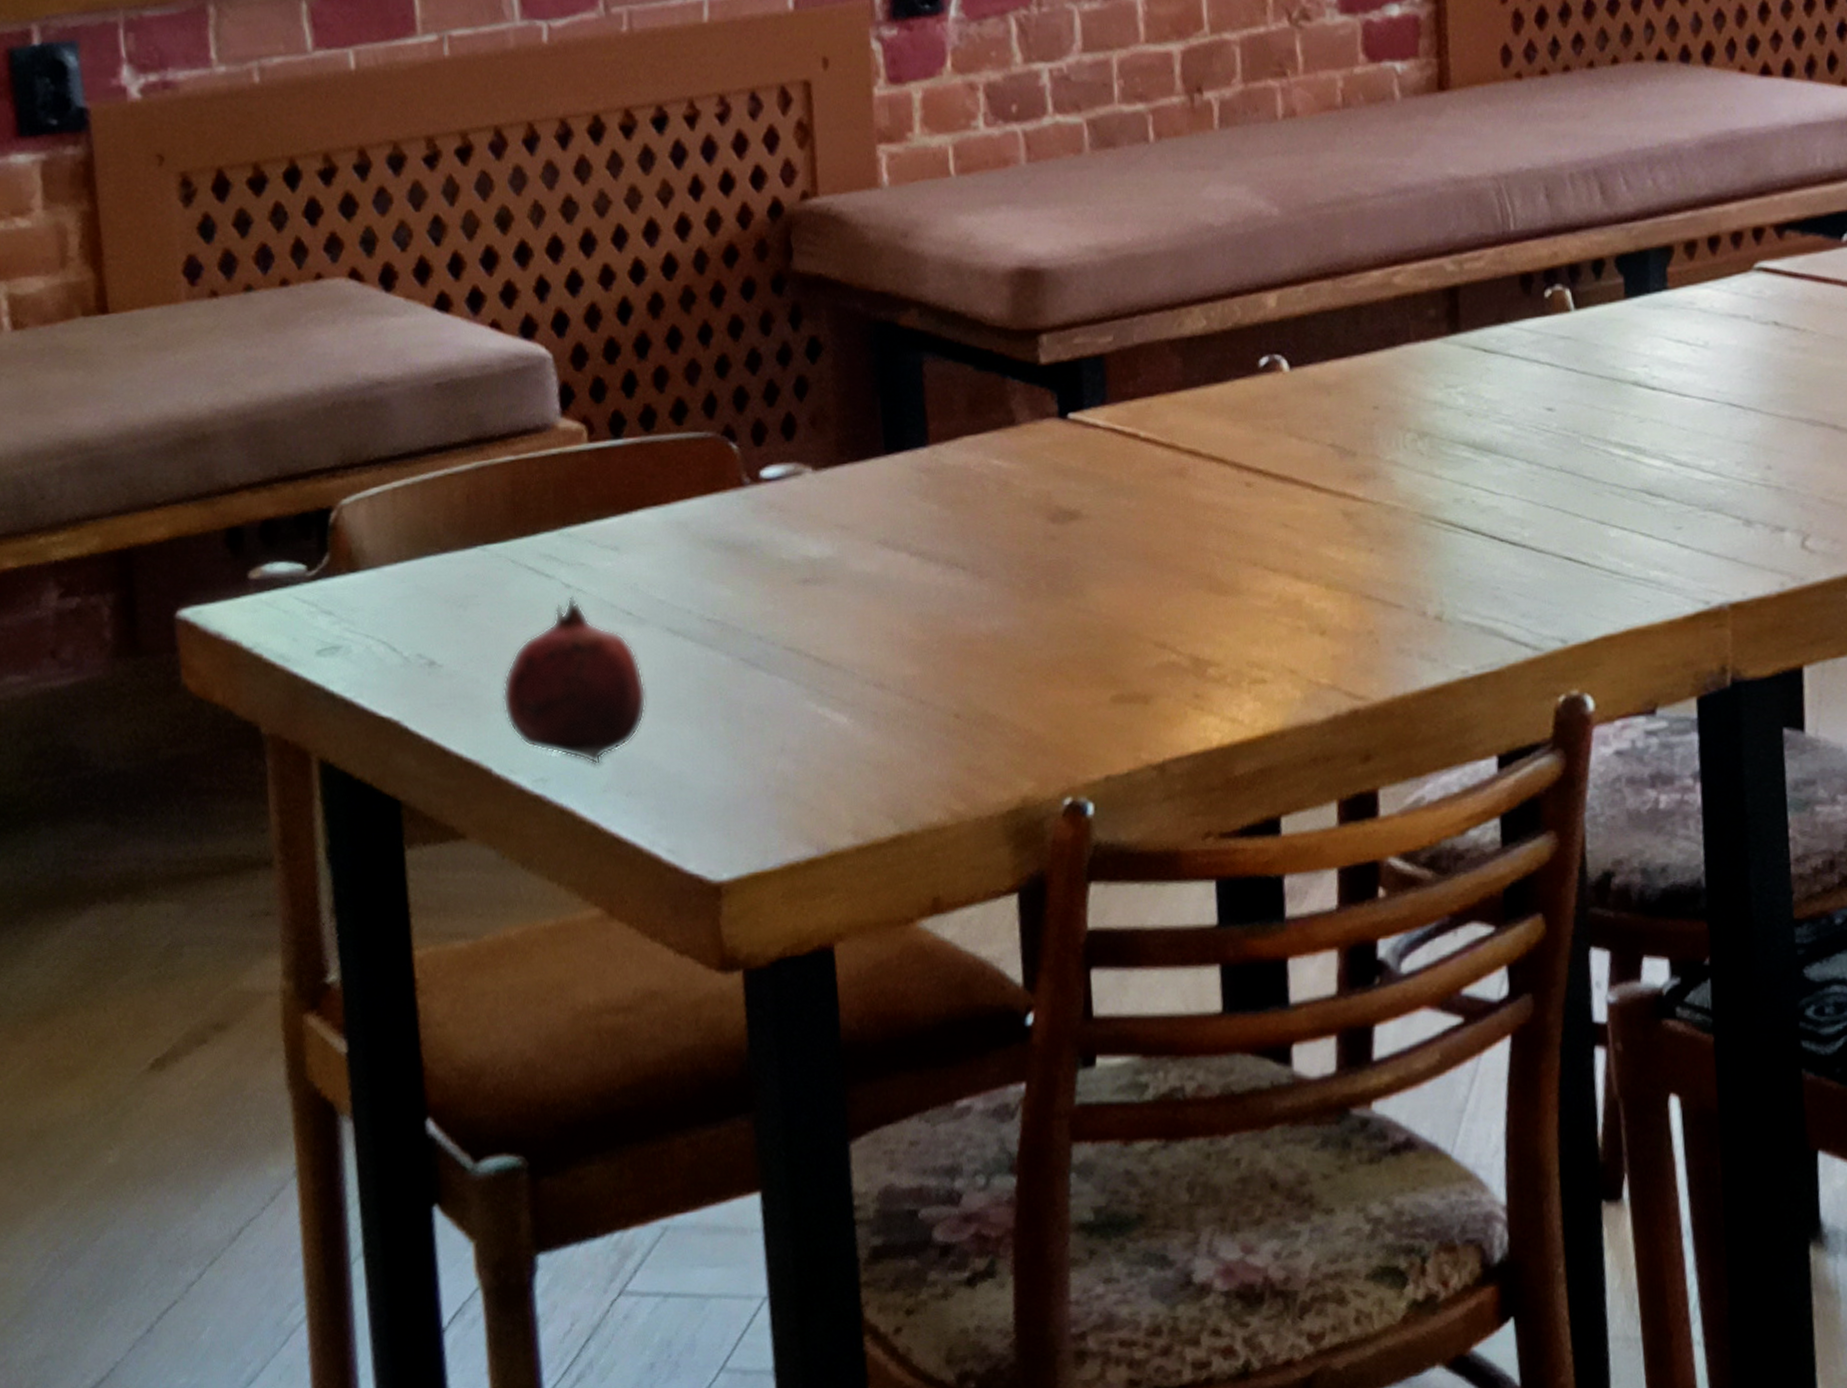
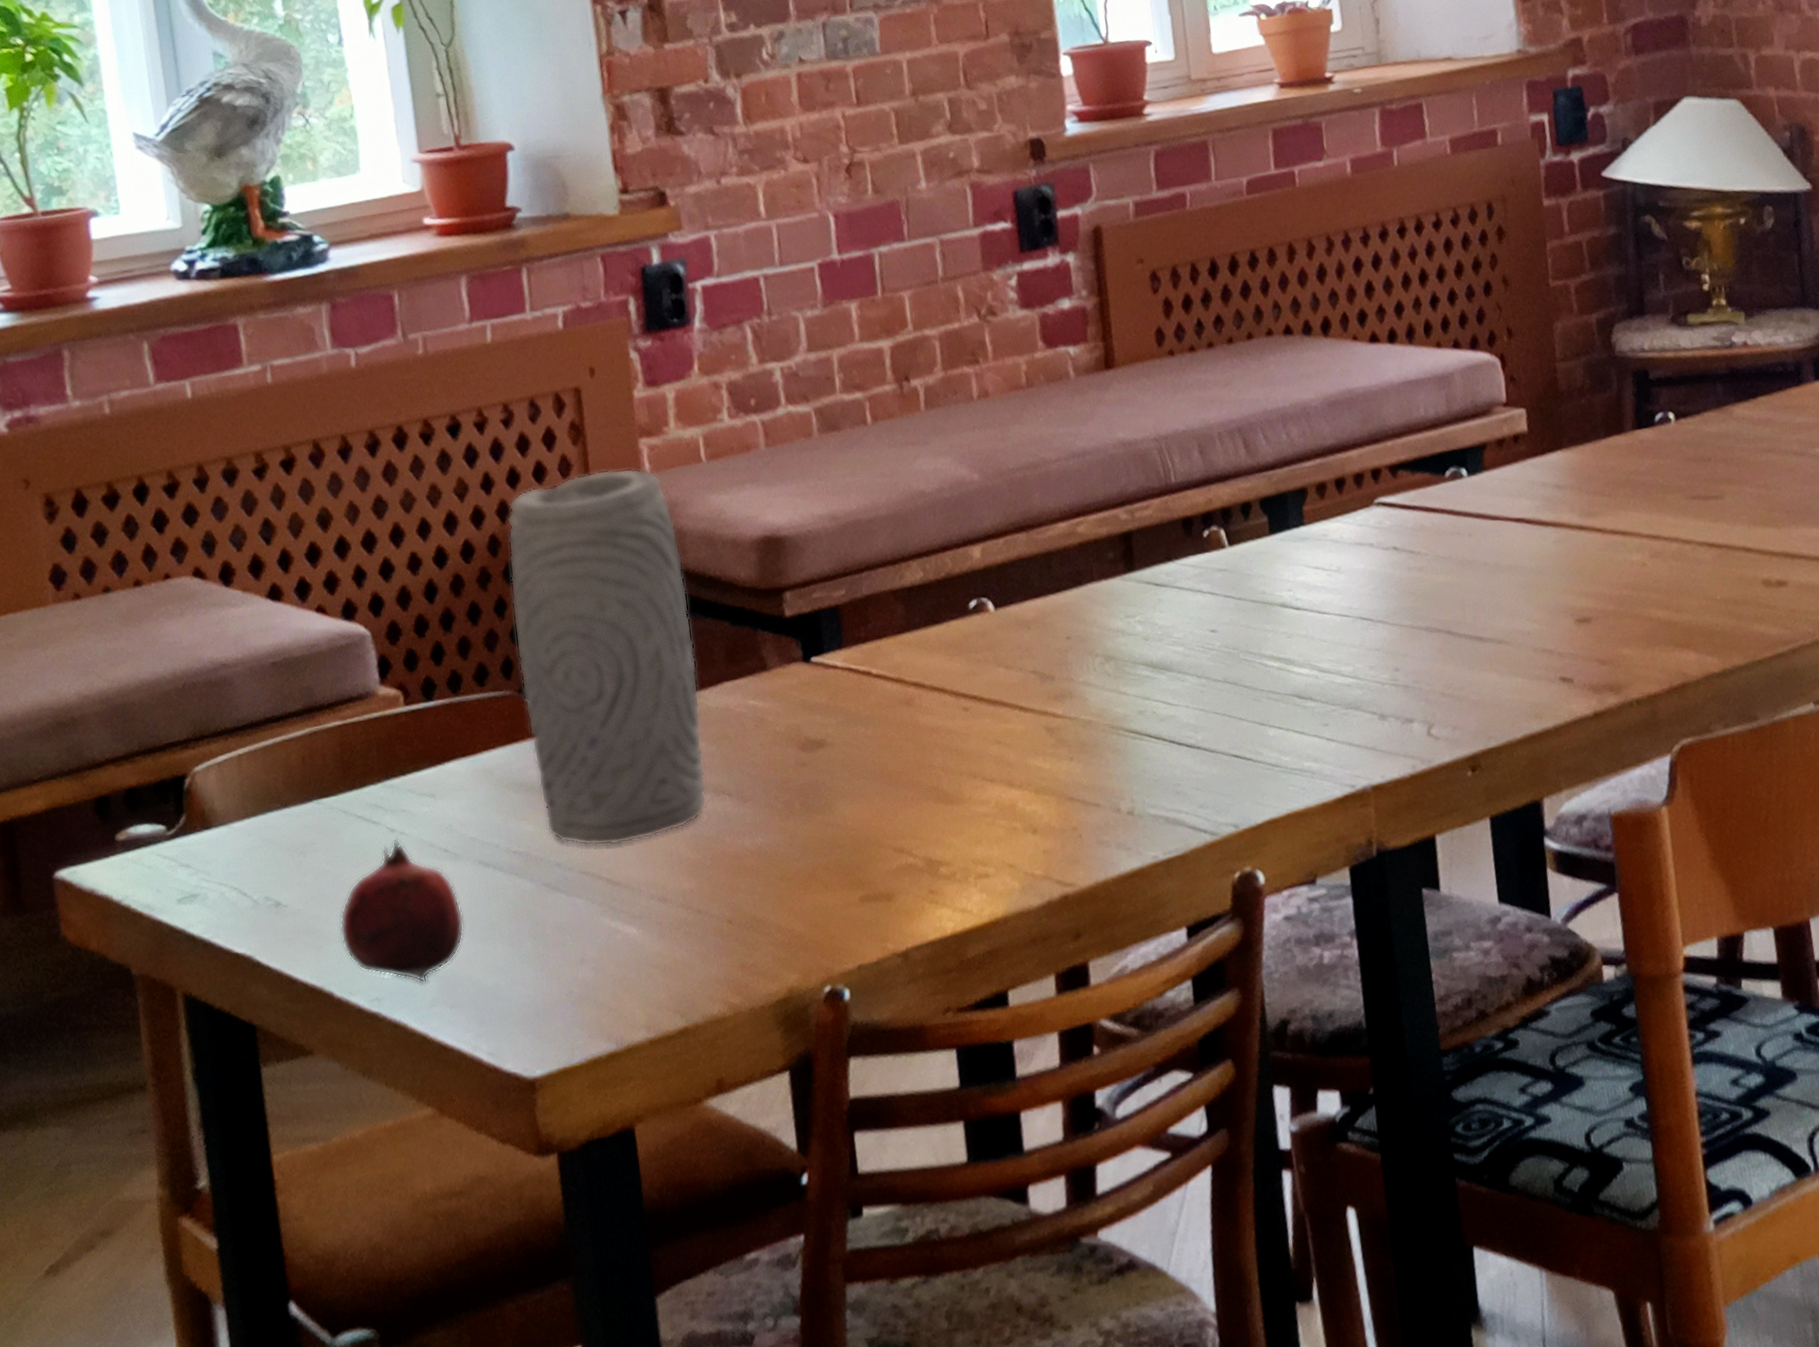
vase: none [717,178,937,620] -> present [507,468,707,846]

